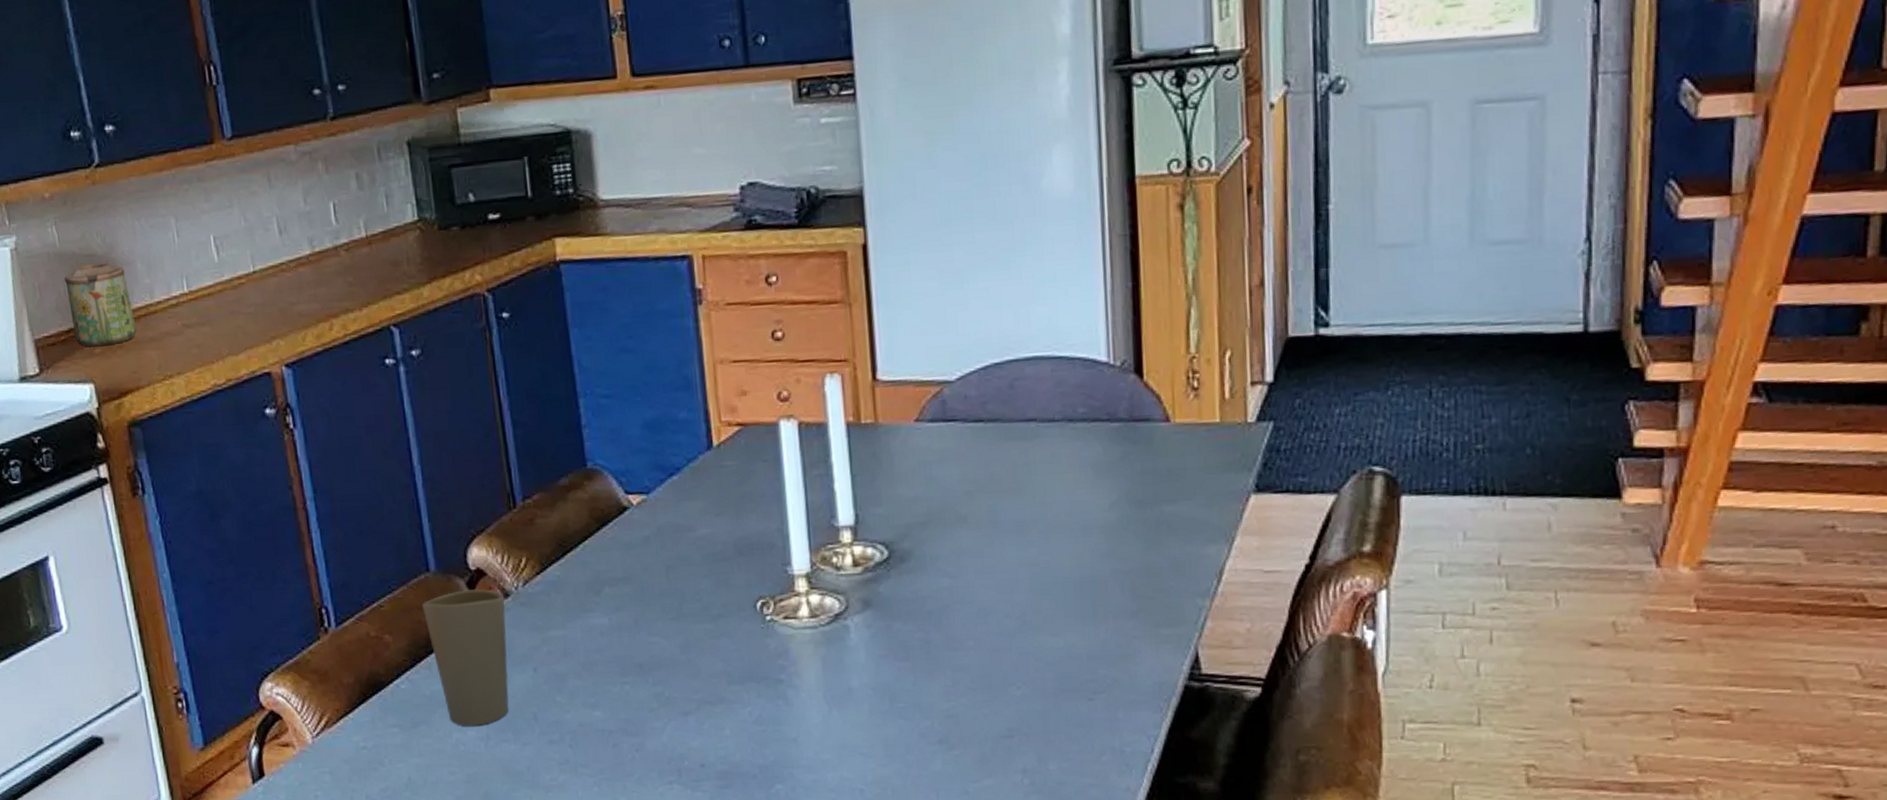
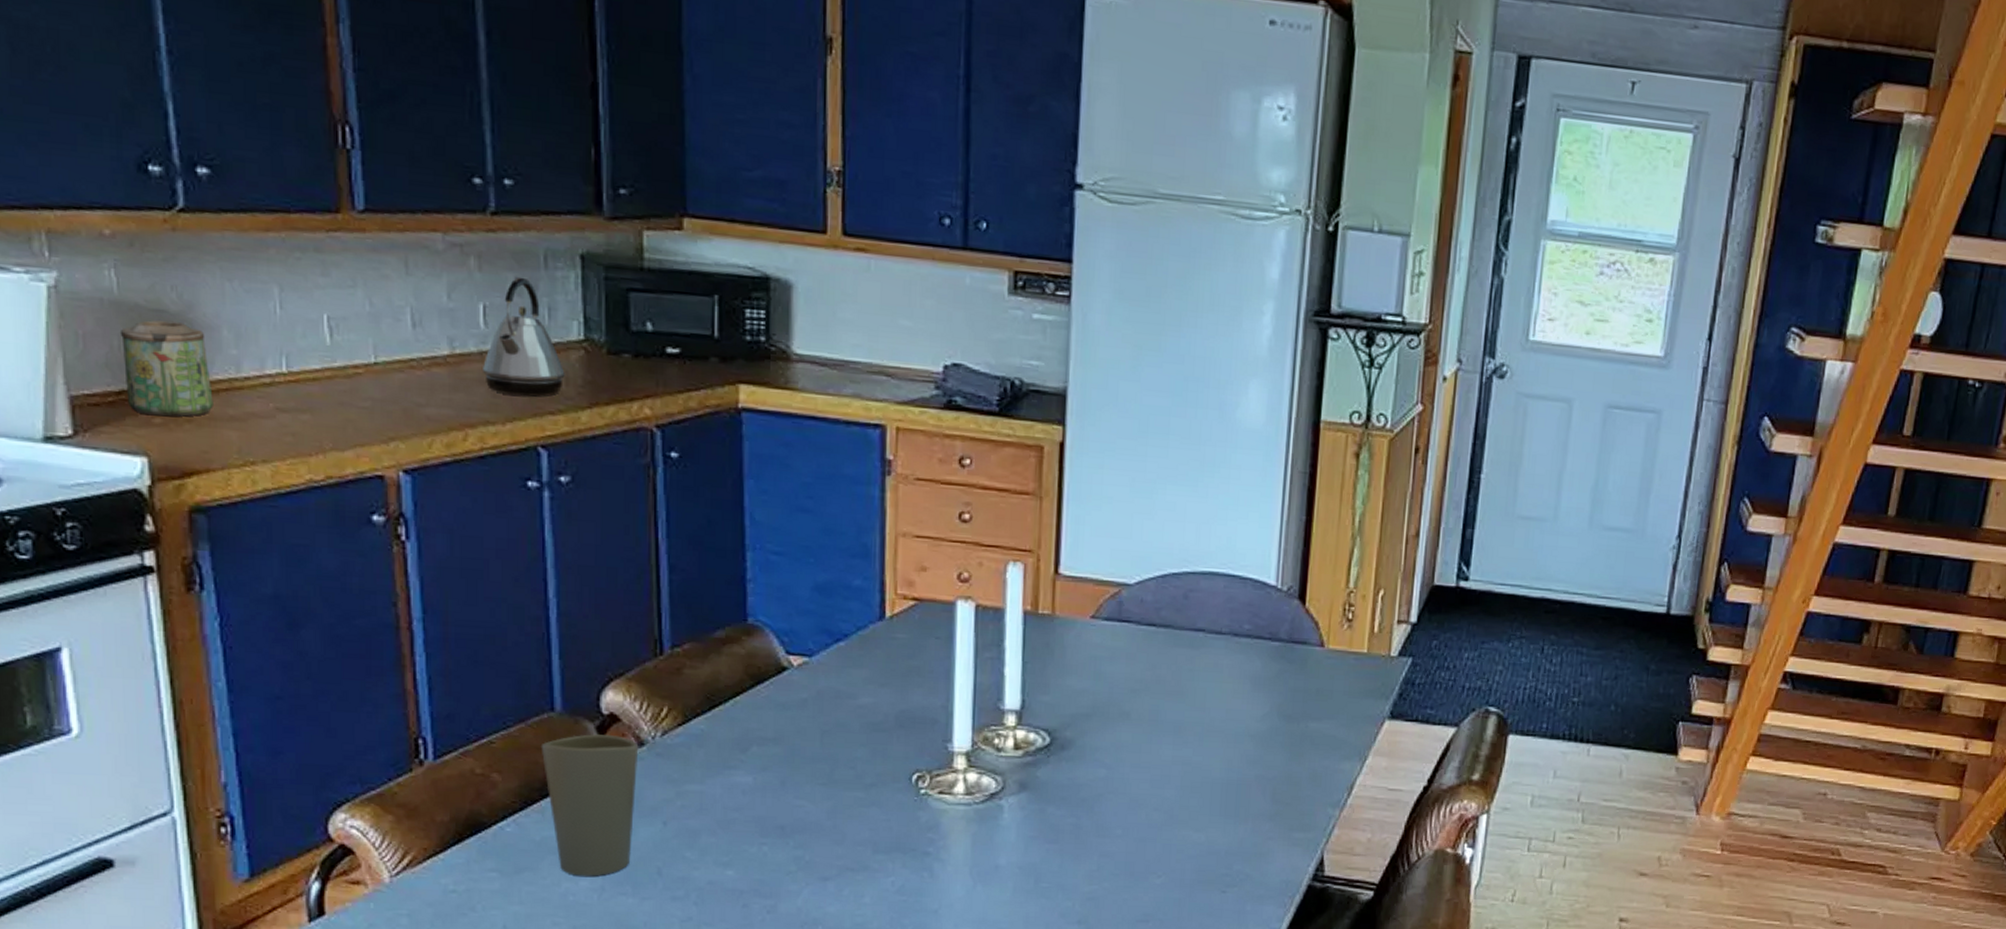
kettle: none [338,172,406,283] -> present [483,277,565,397]

